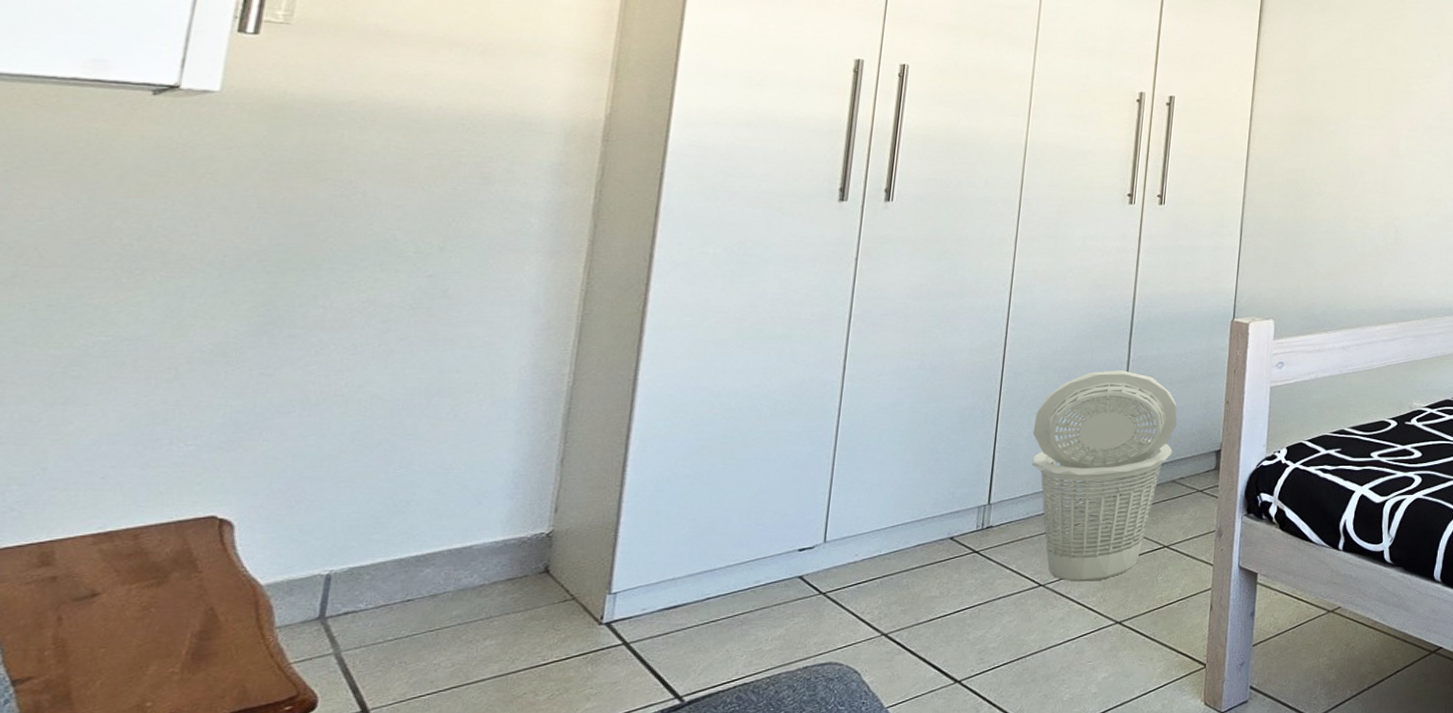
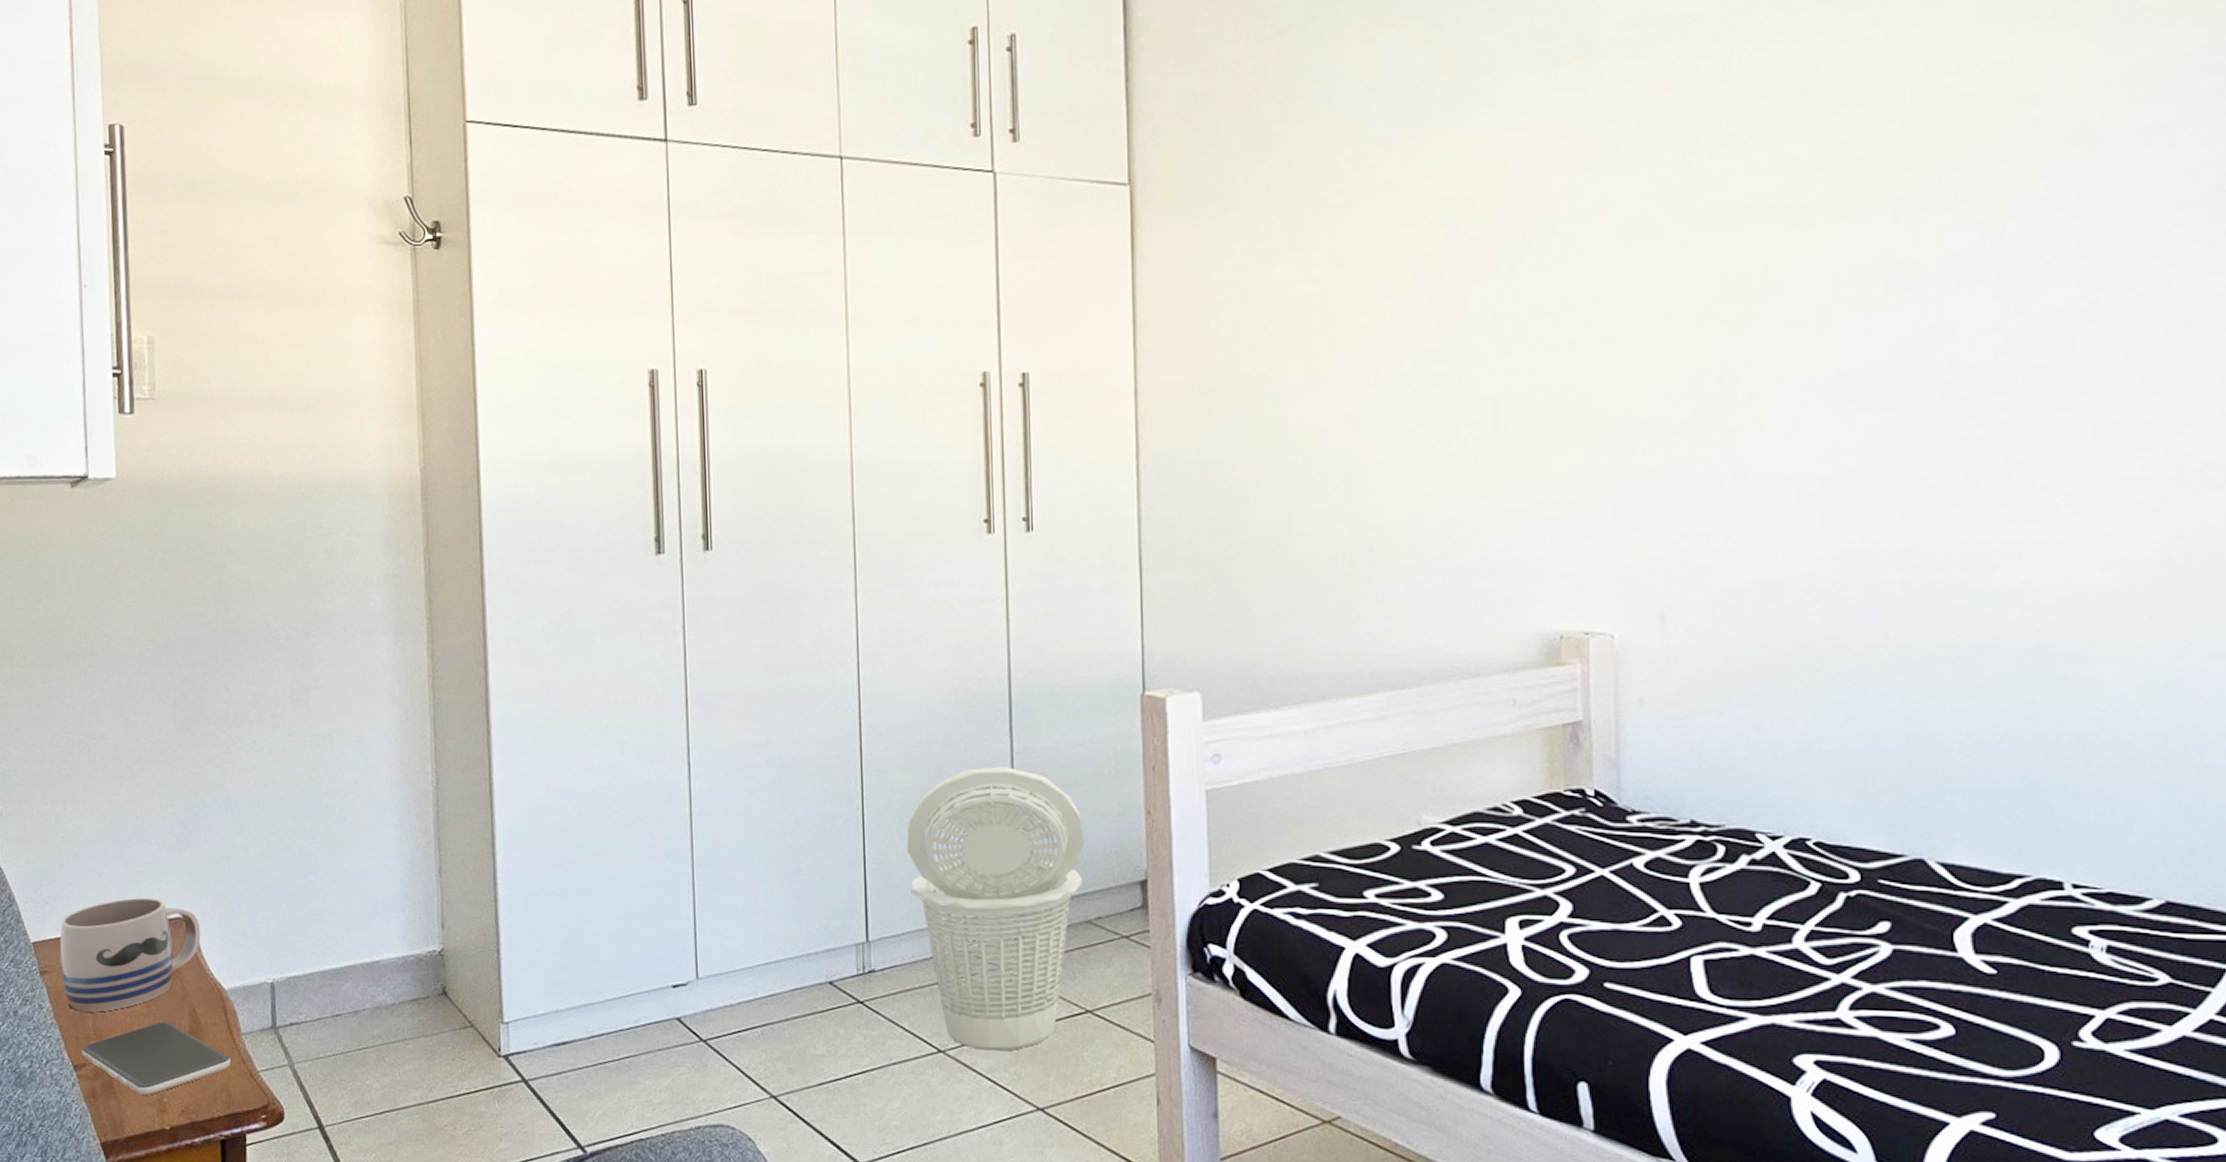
mug: none [16,498,240,622] -> present [60,897,201,1013]
smartphone: none [28,623,254,702] -> present [82,1021,231,1095]

